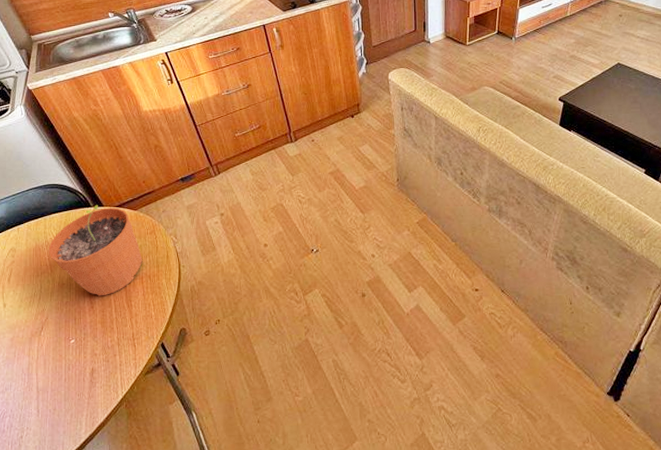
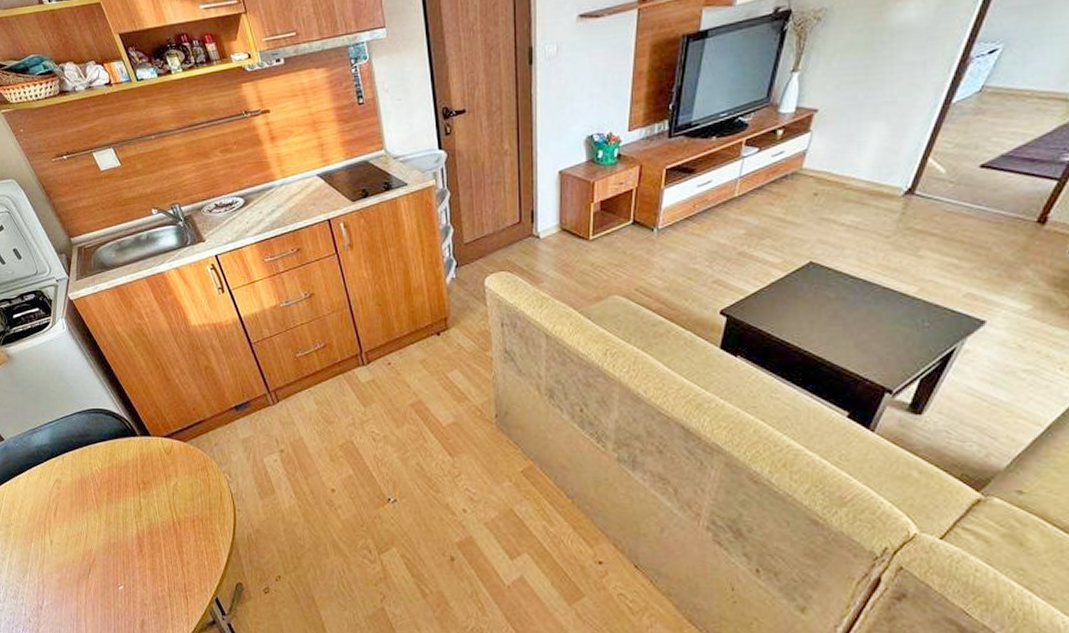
plant pot: present [48,204,143,296] -> none [94,433,194,539]

